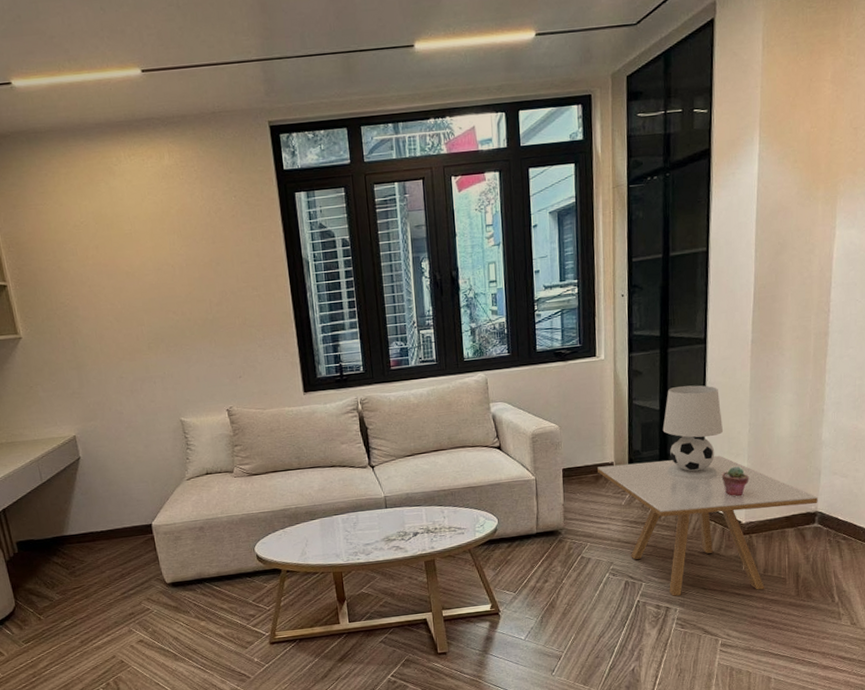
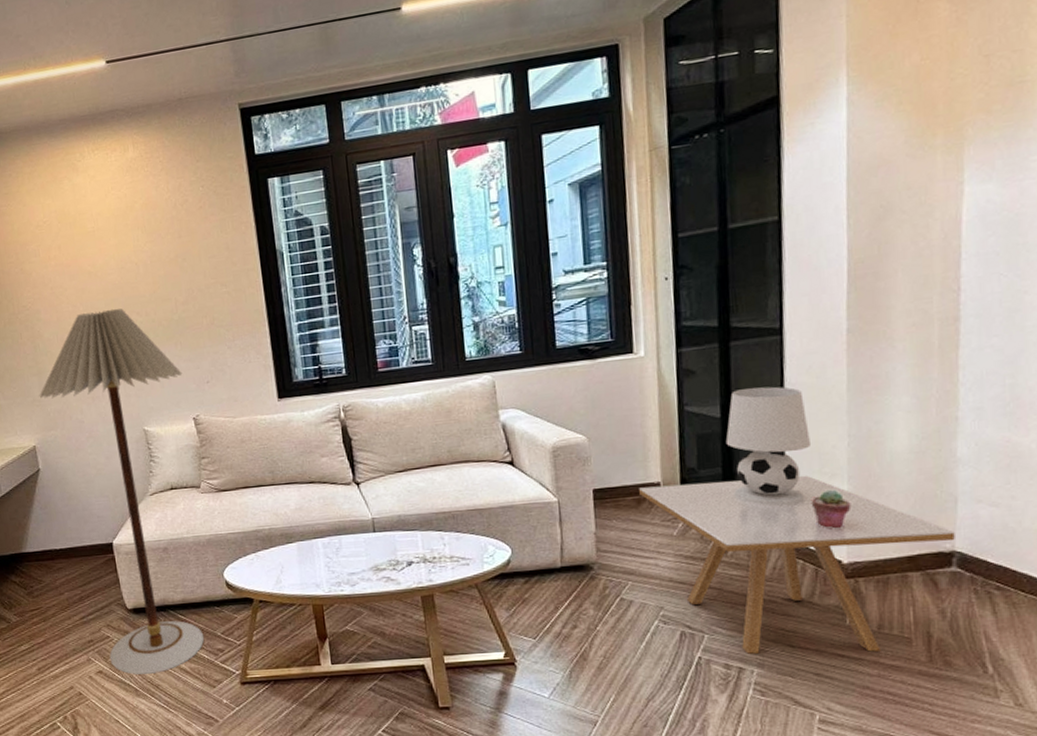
floor lamp: none [78,307,238,642] -> present [39,308,205,675]

